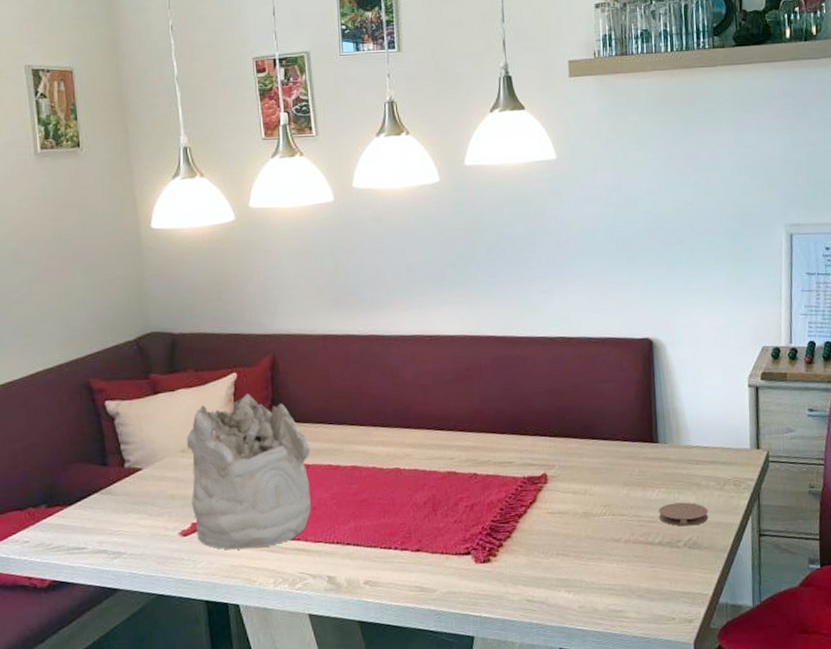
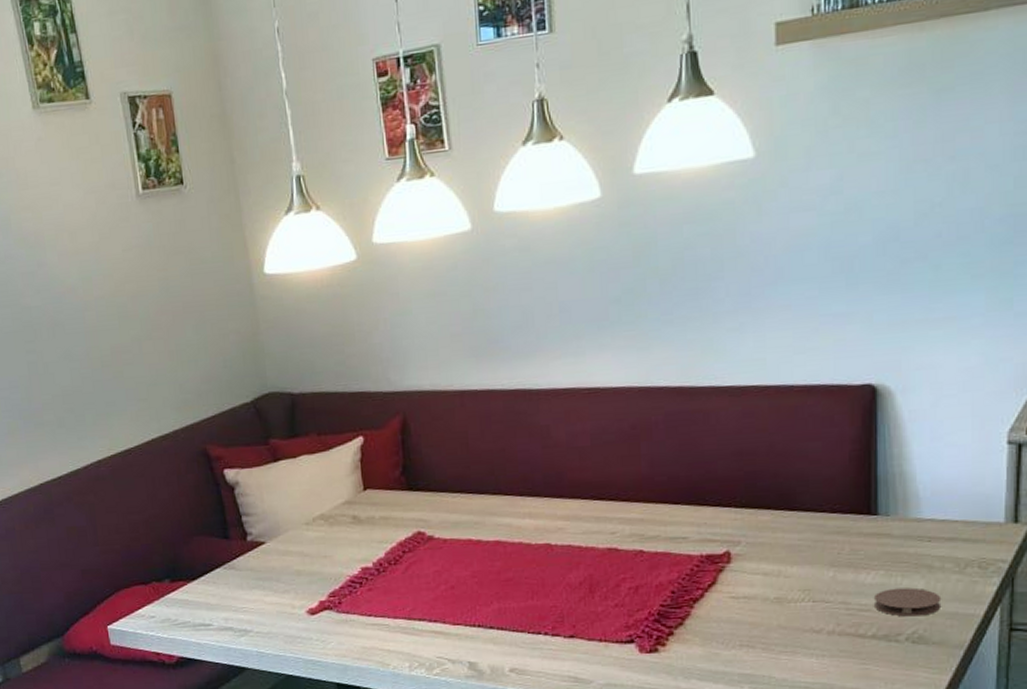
mineral sample: present [186,393,311,550] -> none [310,459,449,631]

